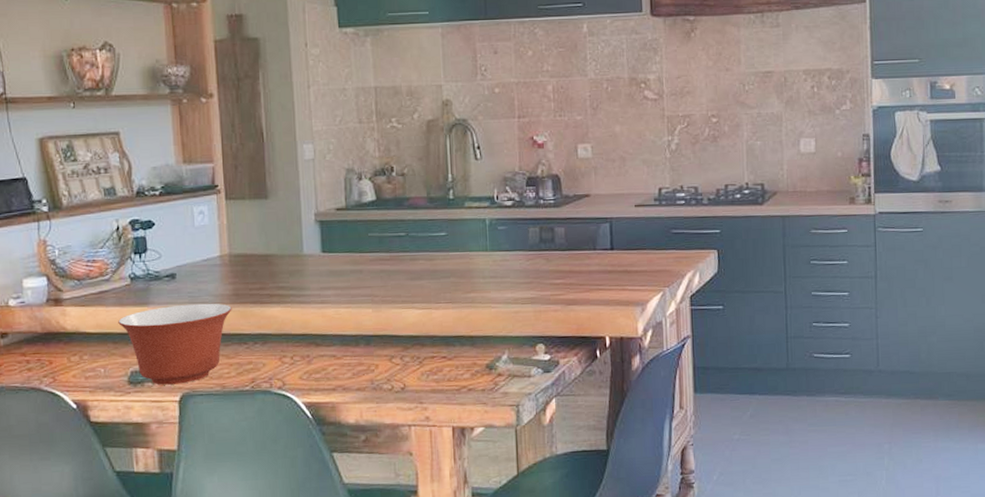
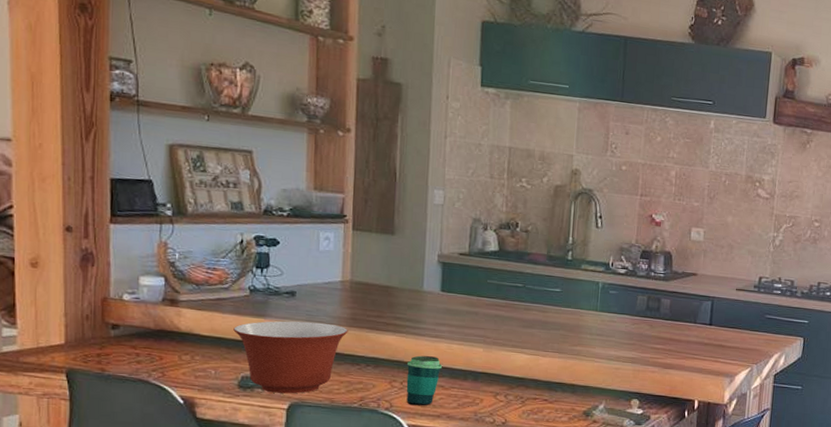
cup: none [296,324,331,381] -> present [406,355,442,406]

